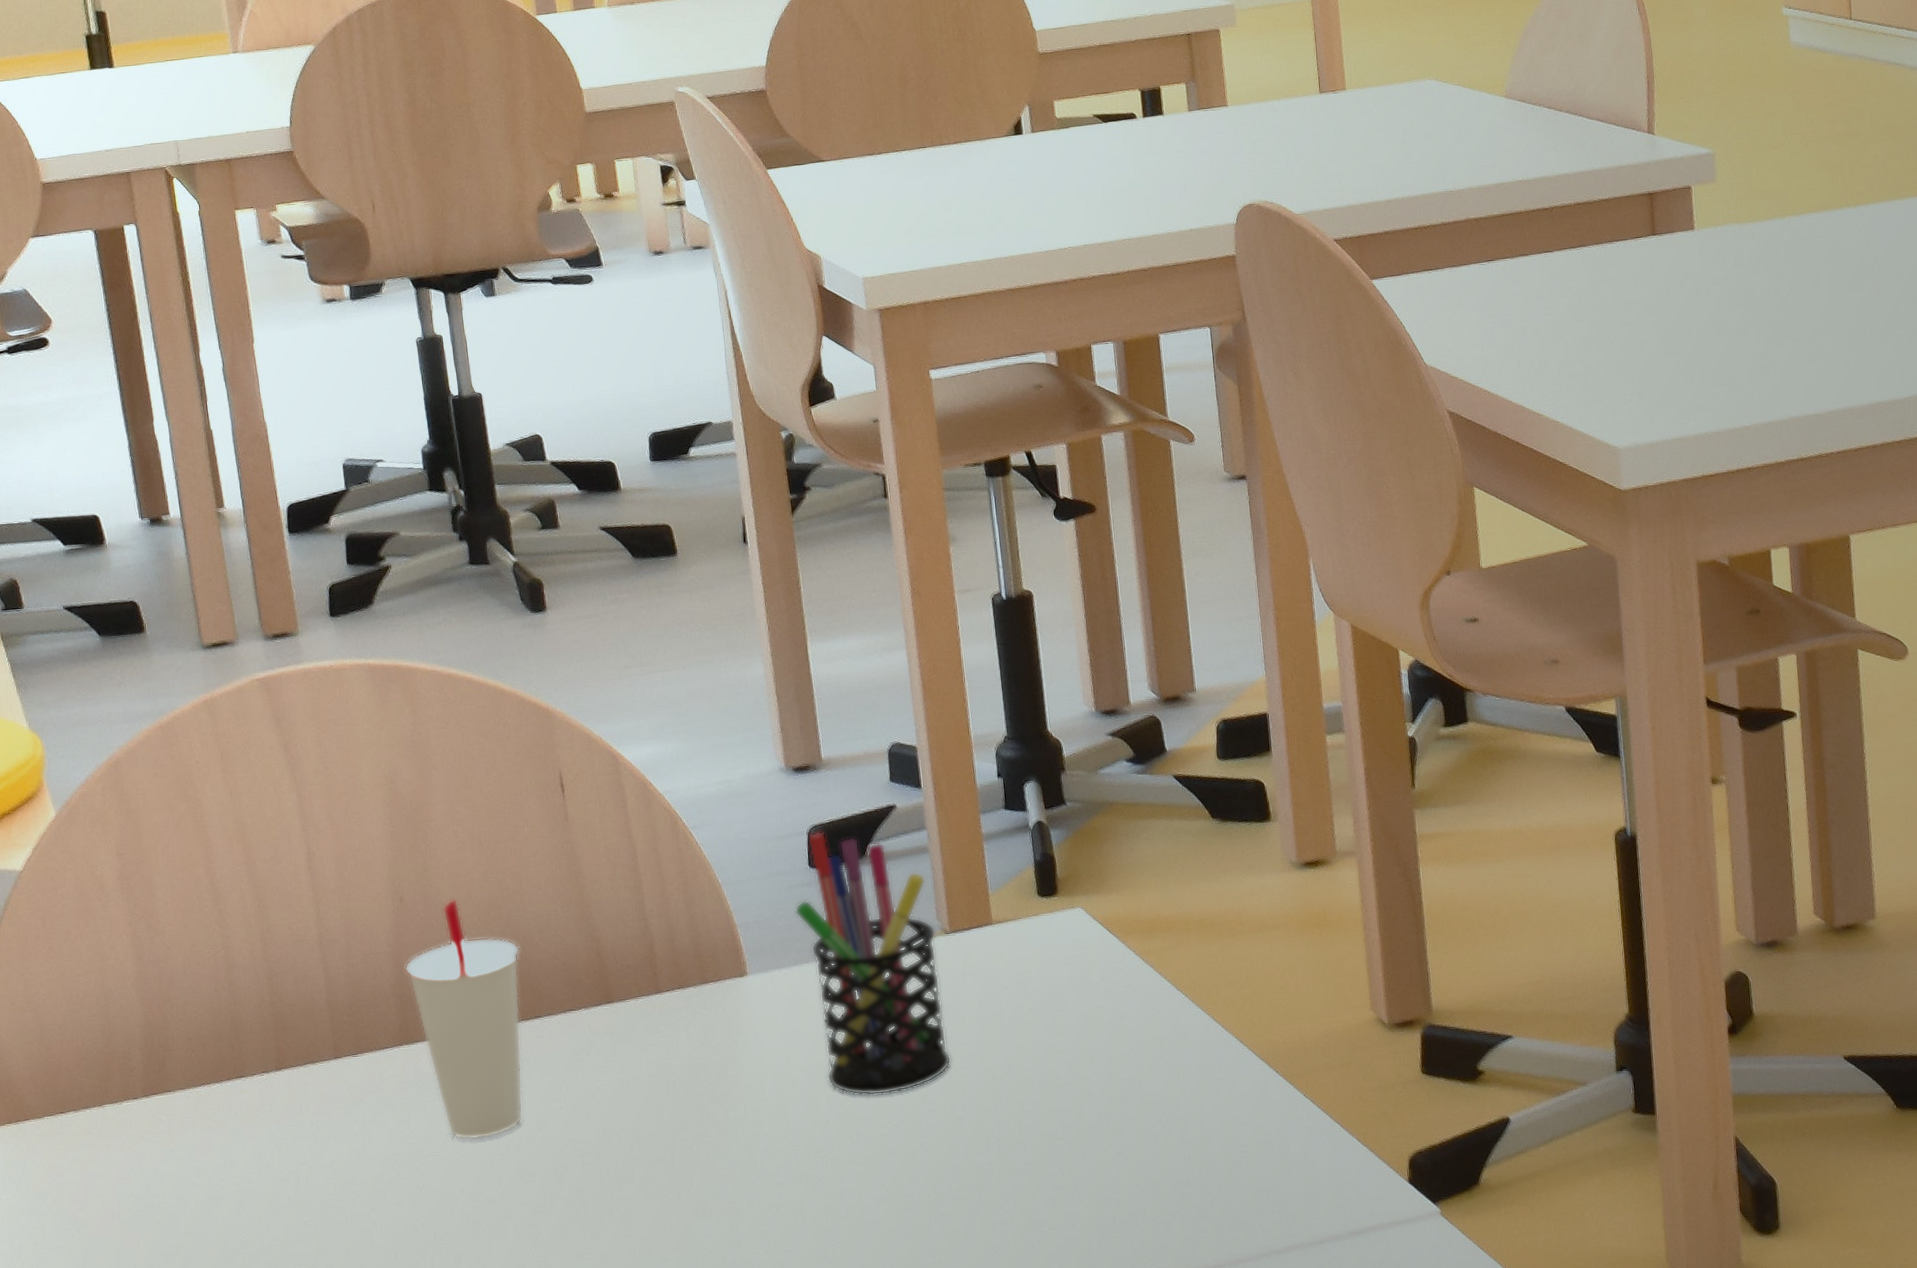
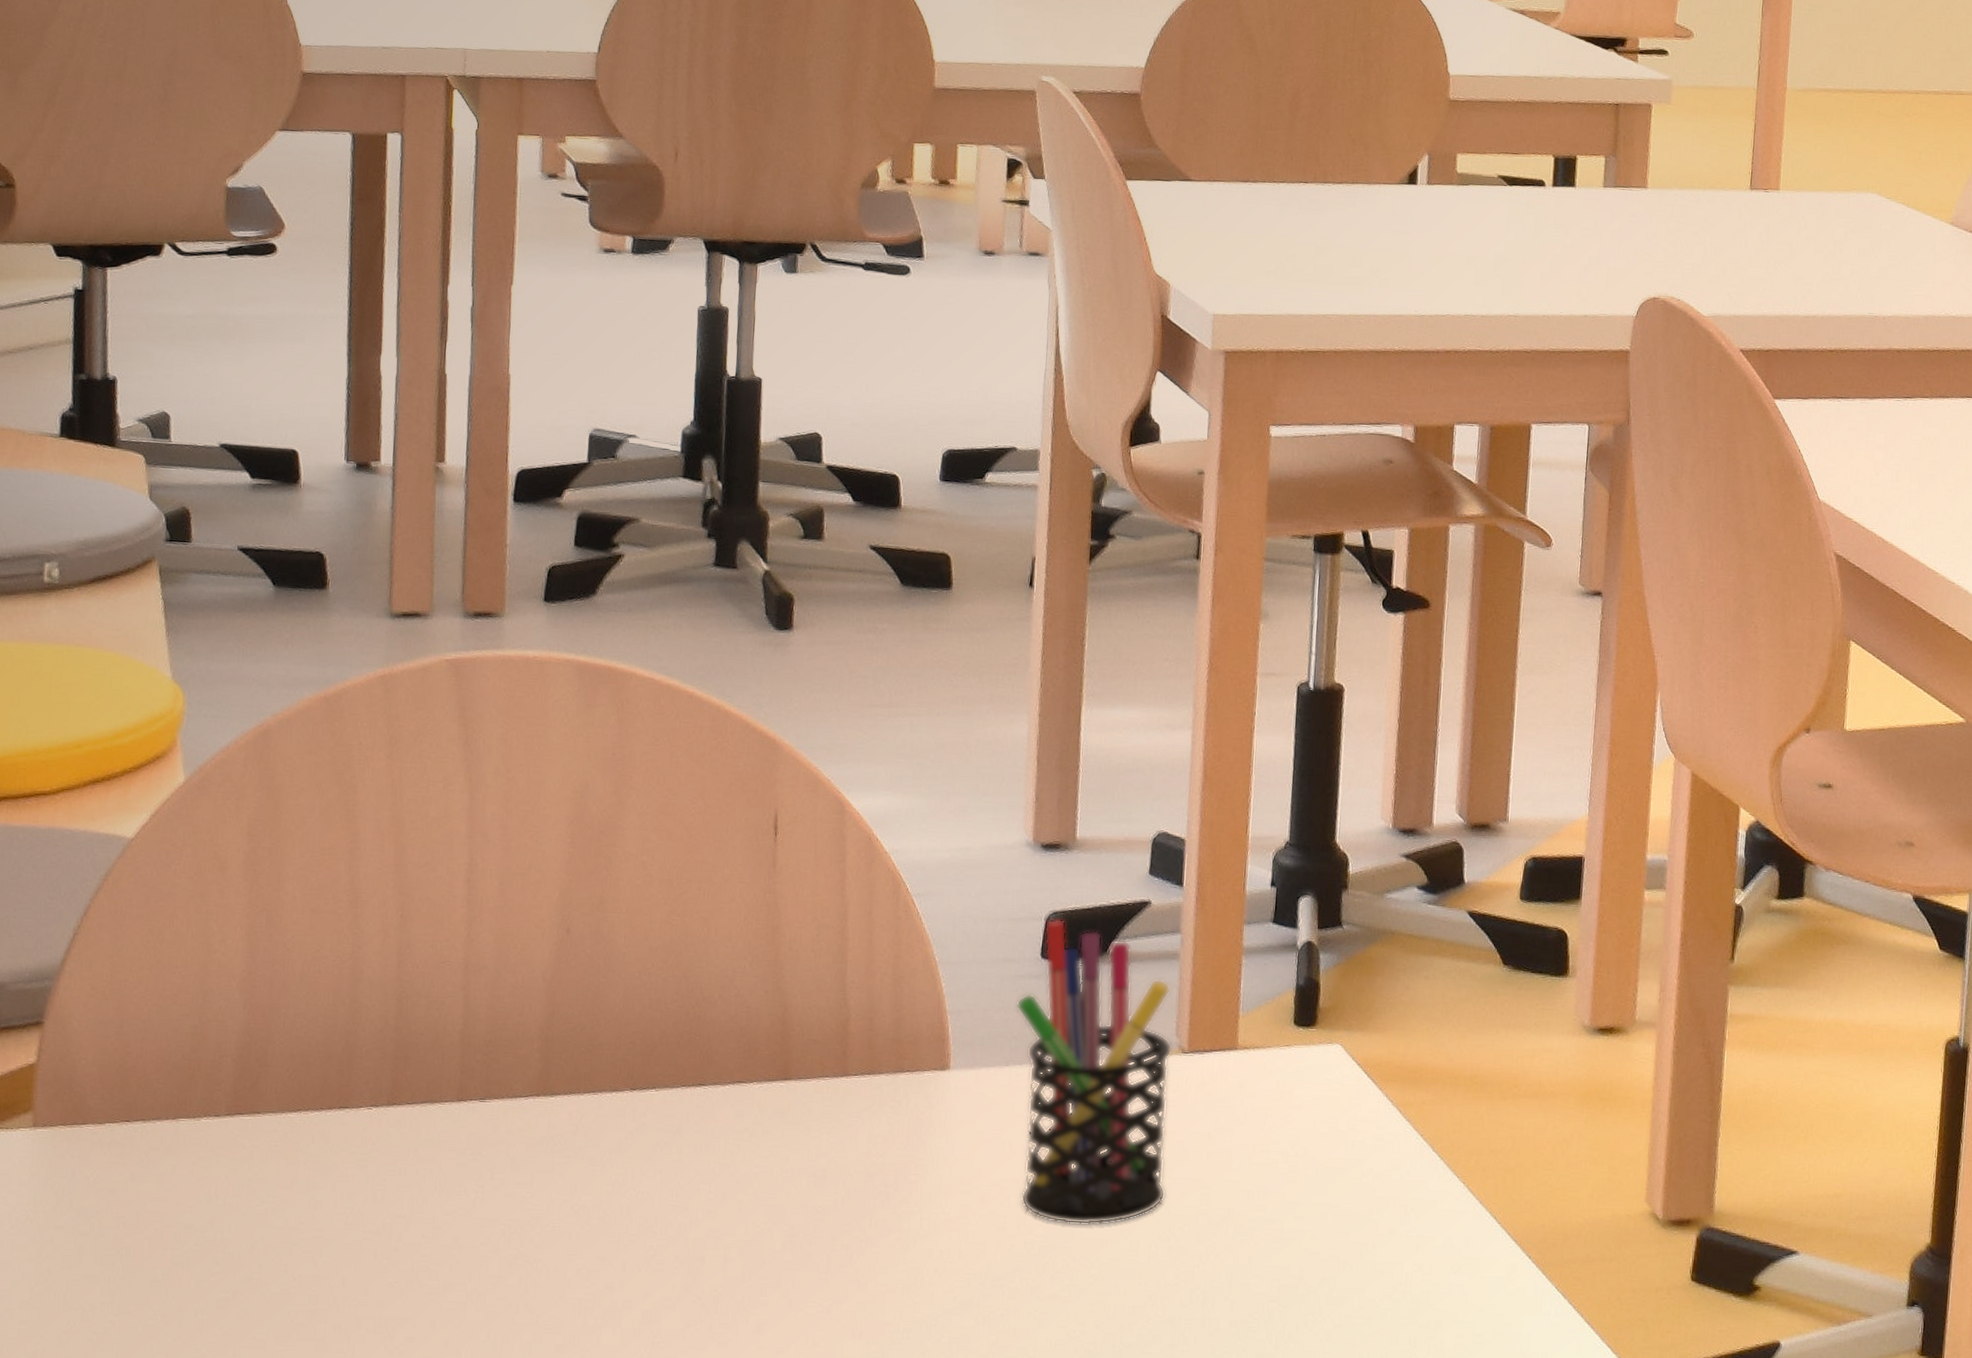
cup: present [404,899,524,1140] -> none [556,938,695,1215]

